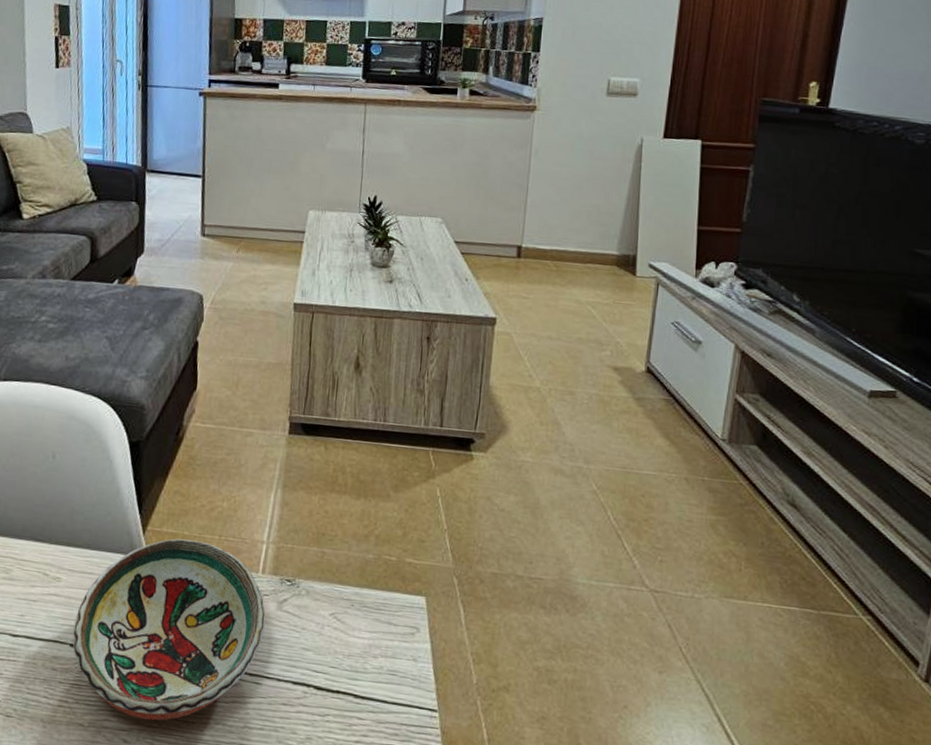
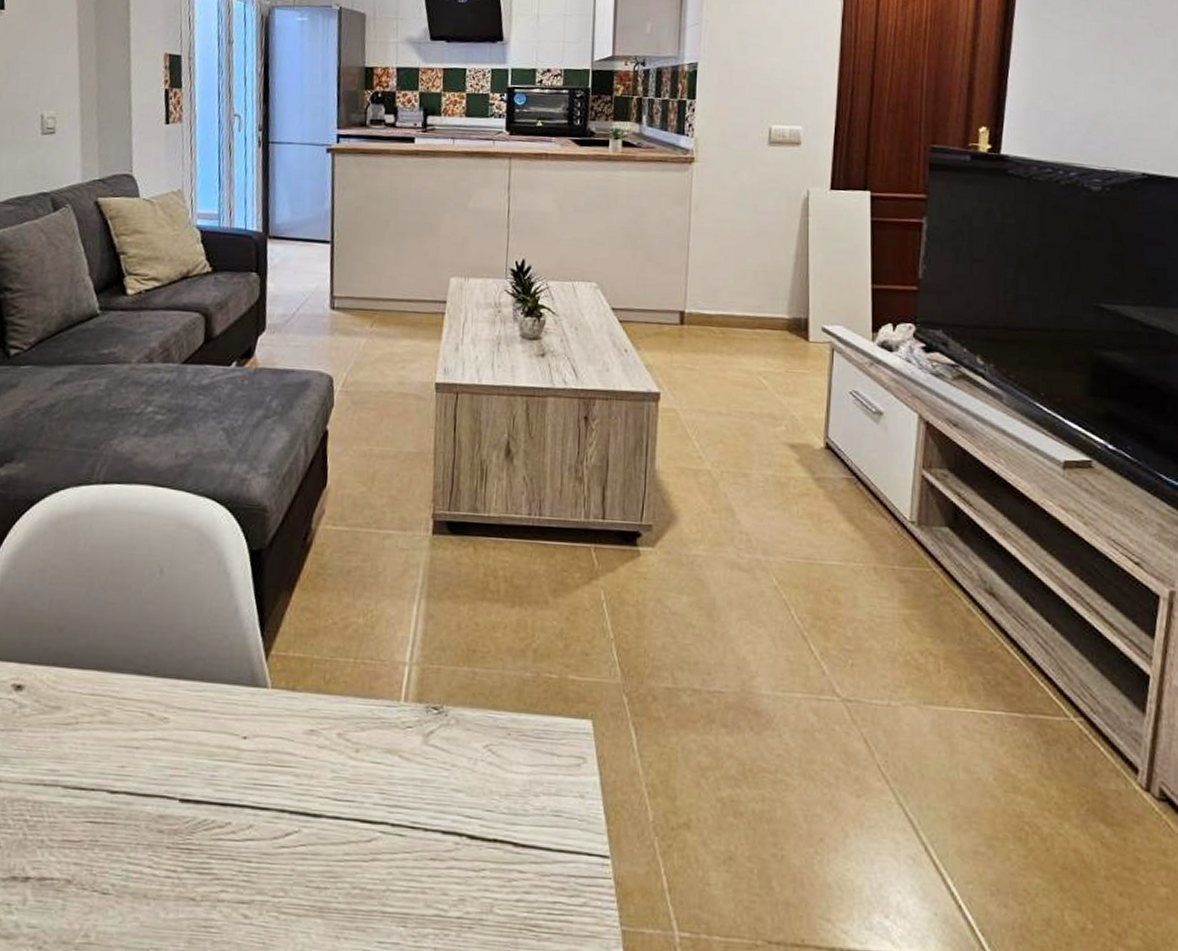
decorative bowl: present [72,538,266,721] -> none [182,664,410,889]

